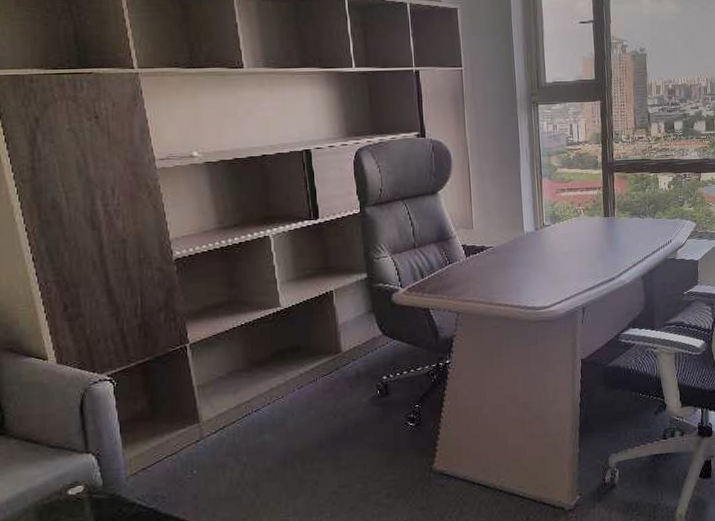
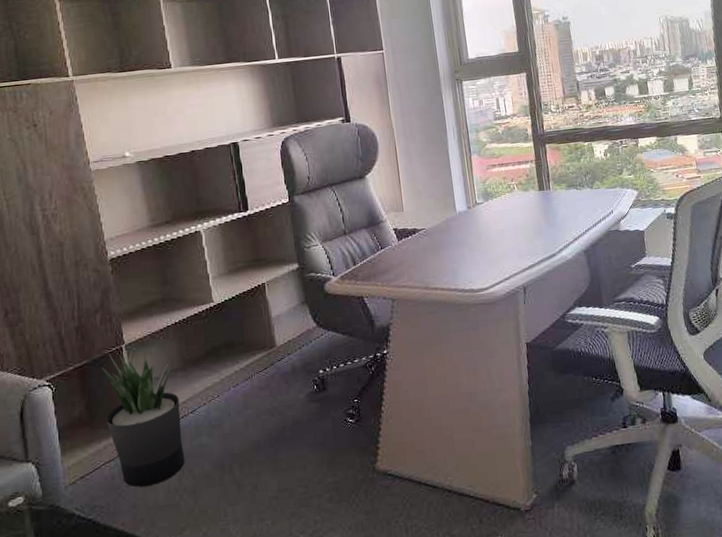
planter: none [165,351,248,480] -> present [101,353,185,487]

